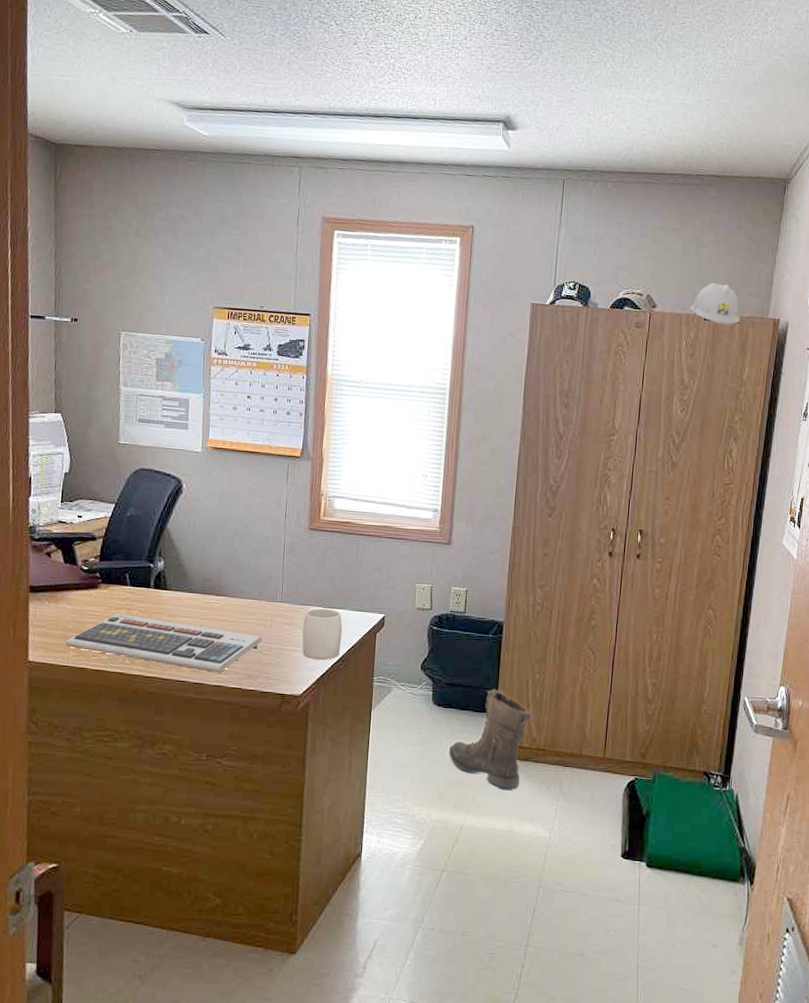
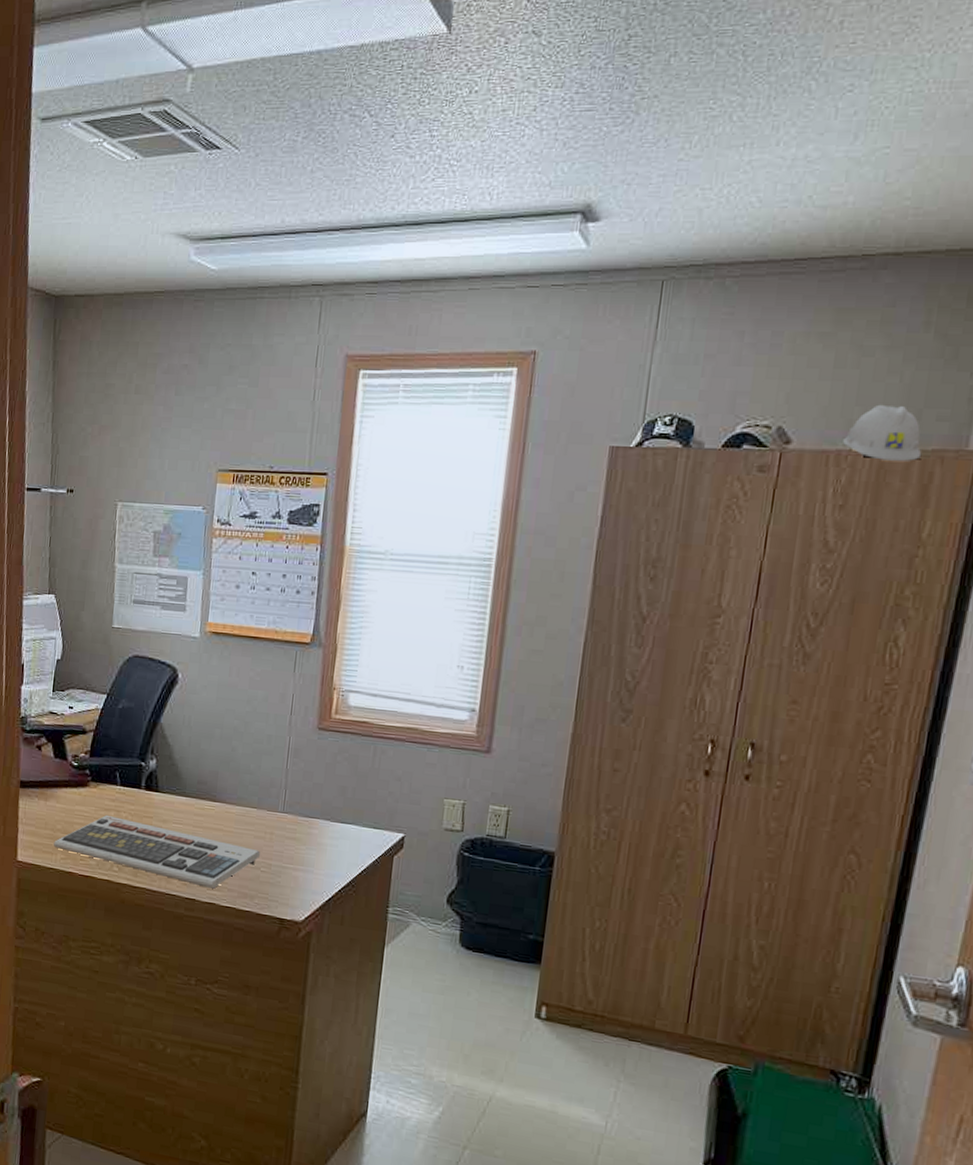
mug: present [302,608,343,660] -> none [305,821,354,883]
boot: present [448,688,532,790] -> none [477,934,588,1061]

